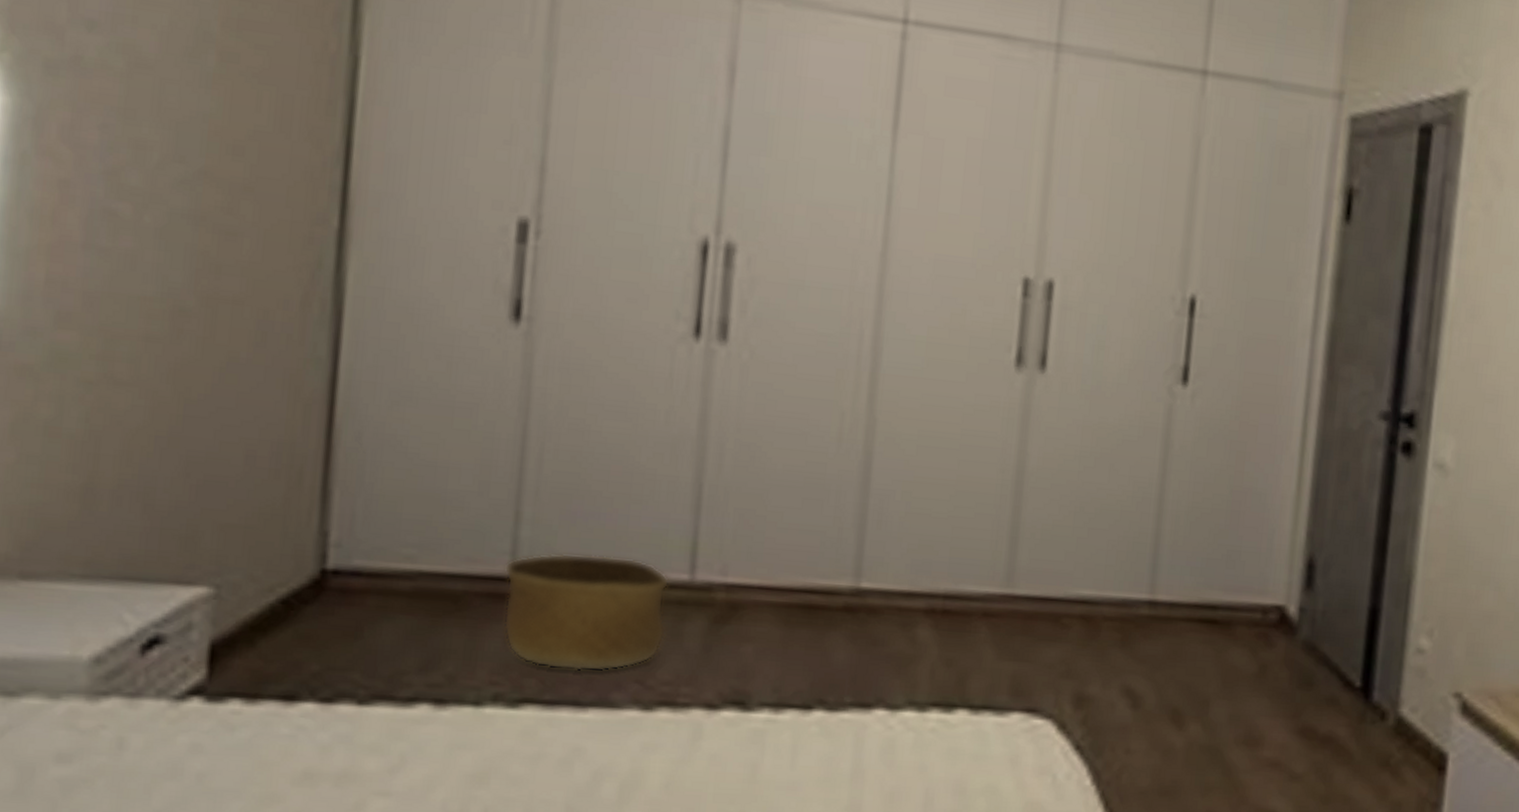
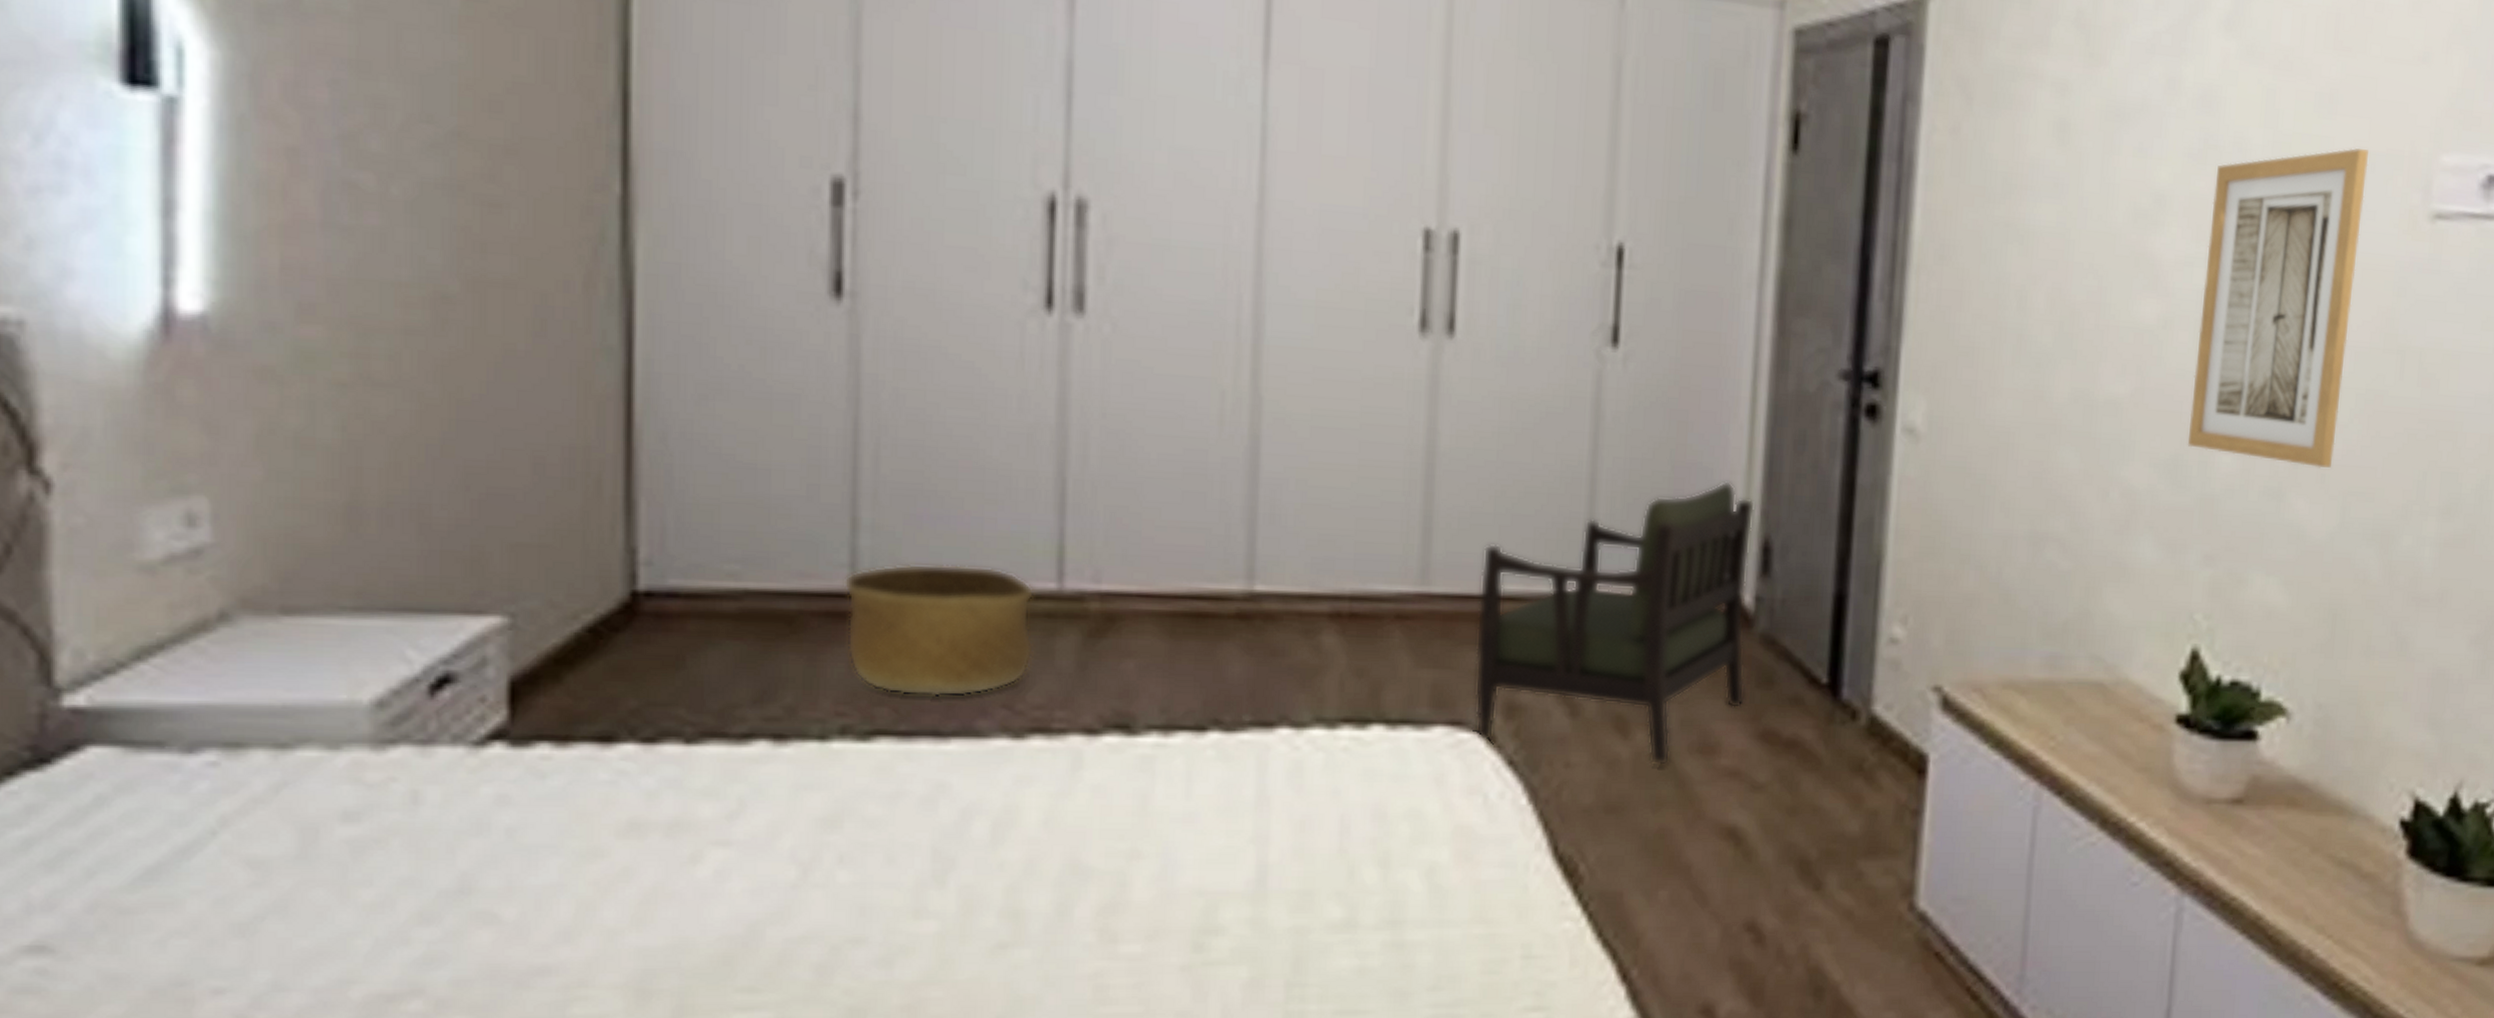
armchair: none [1048,504,1303,754] -> present [1474,480,1756,765]

